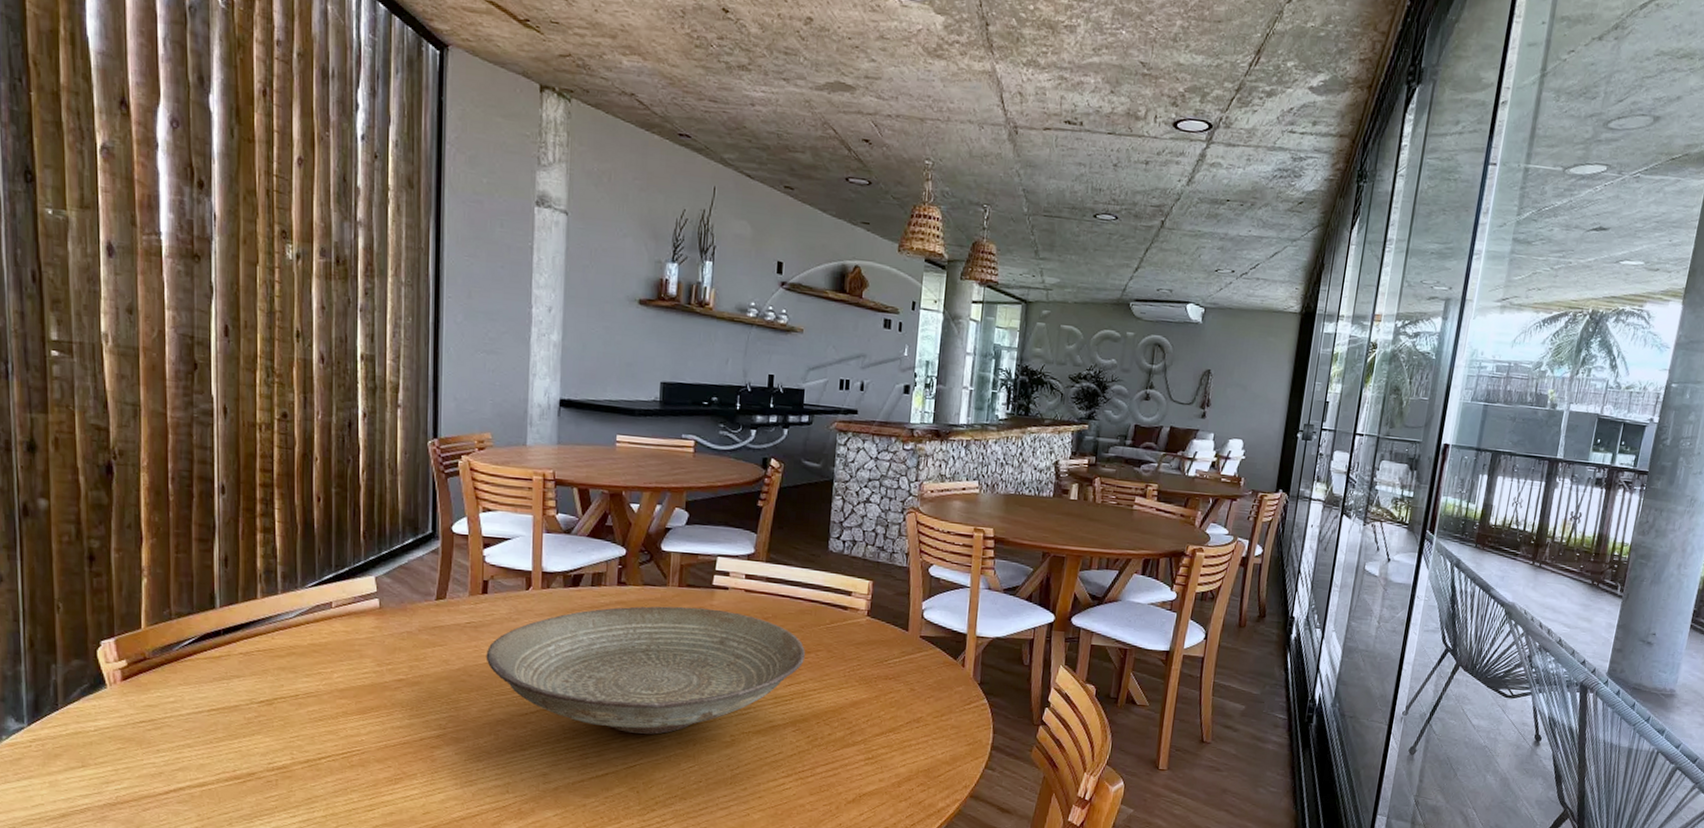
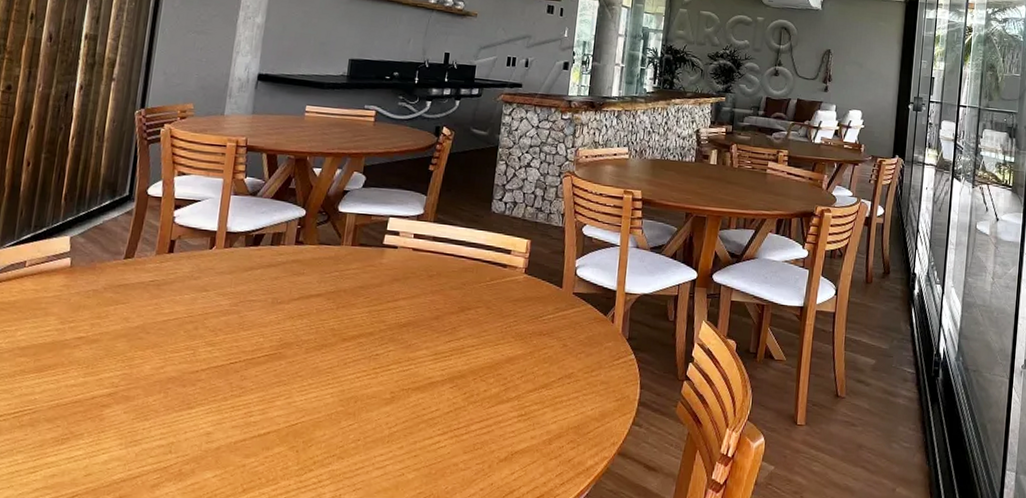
decorative bowl: present [486,606,805,734] -> none [164,264,466,392]

